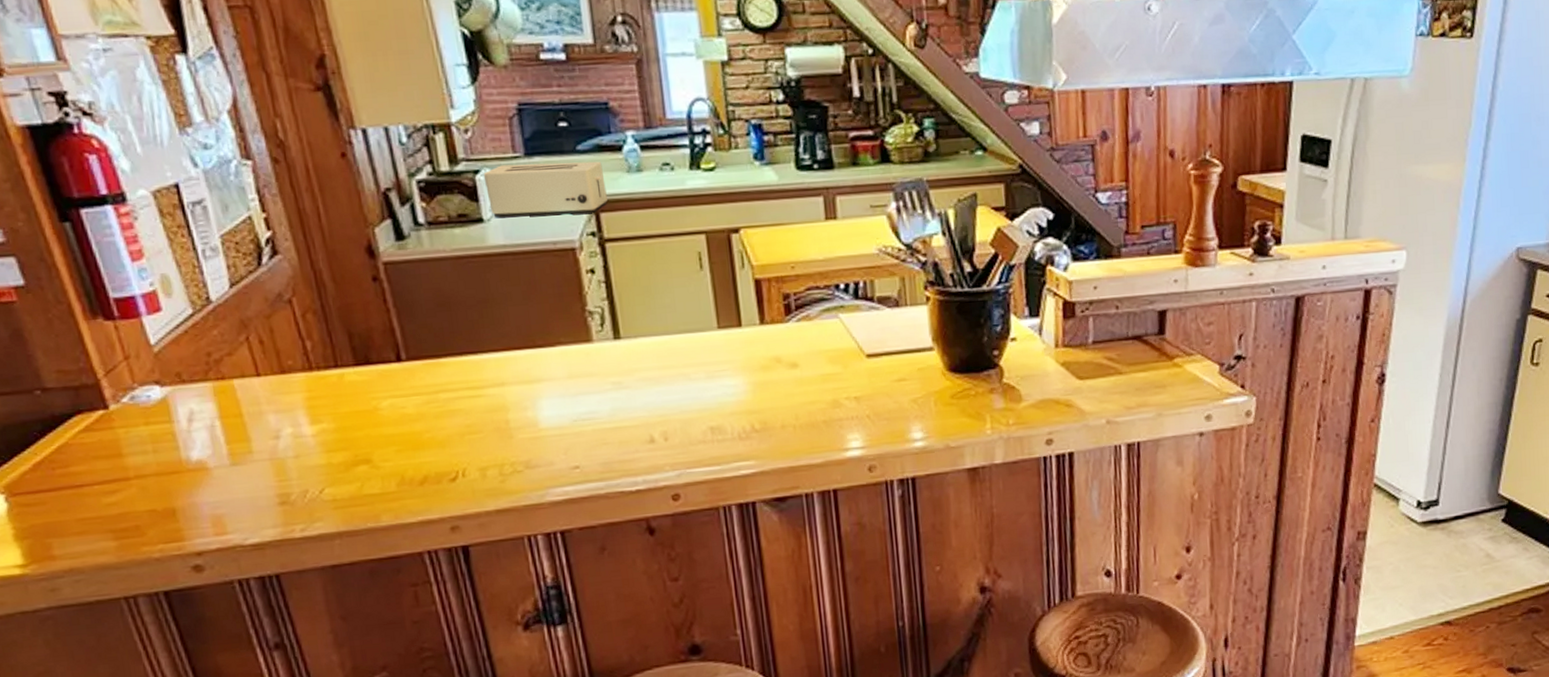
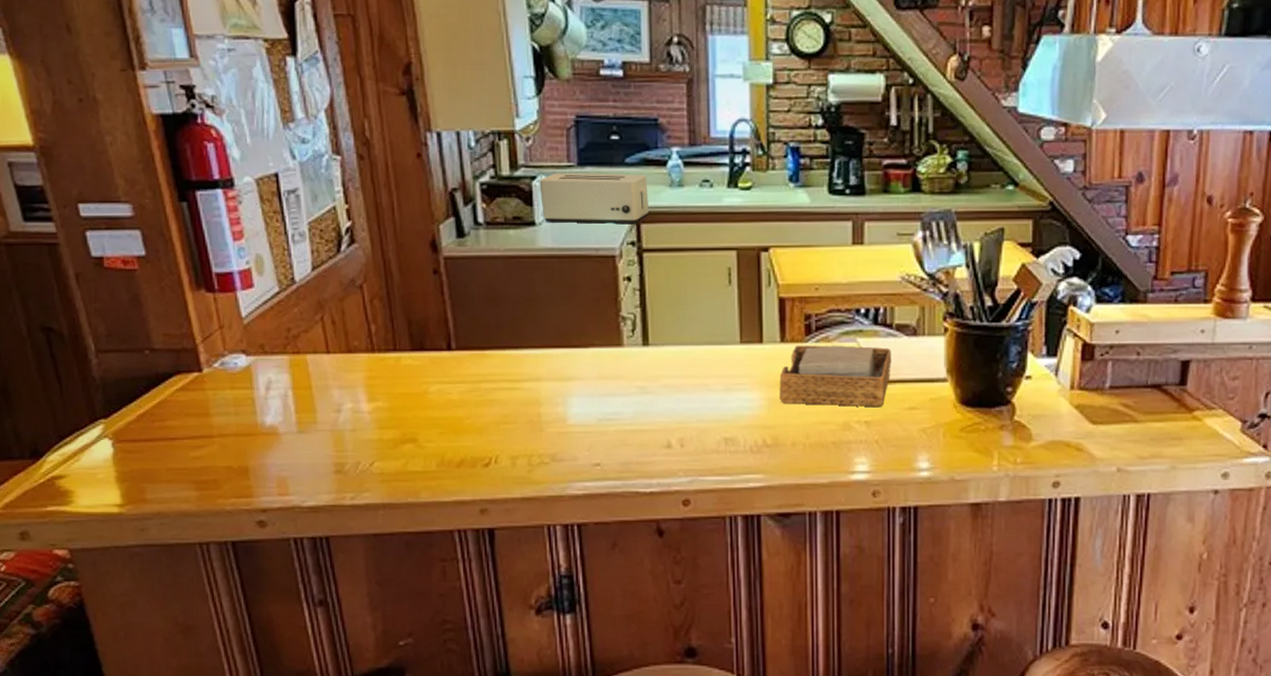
napkin holder: none [762,321,876,387] -> present [780,345,891,408]

